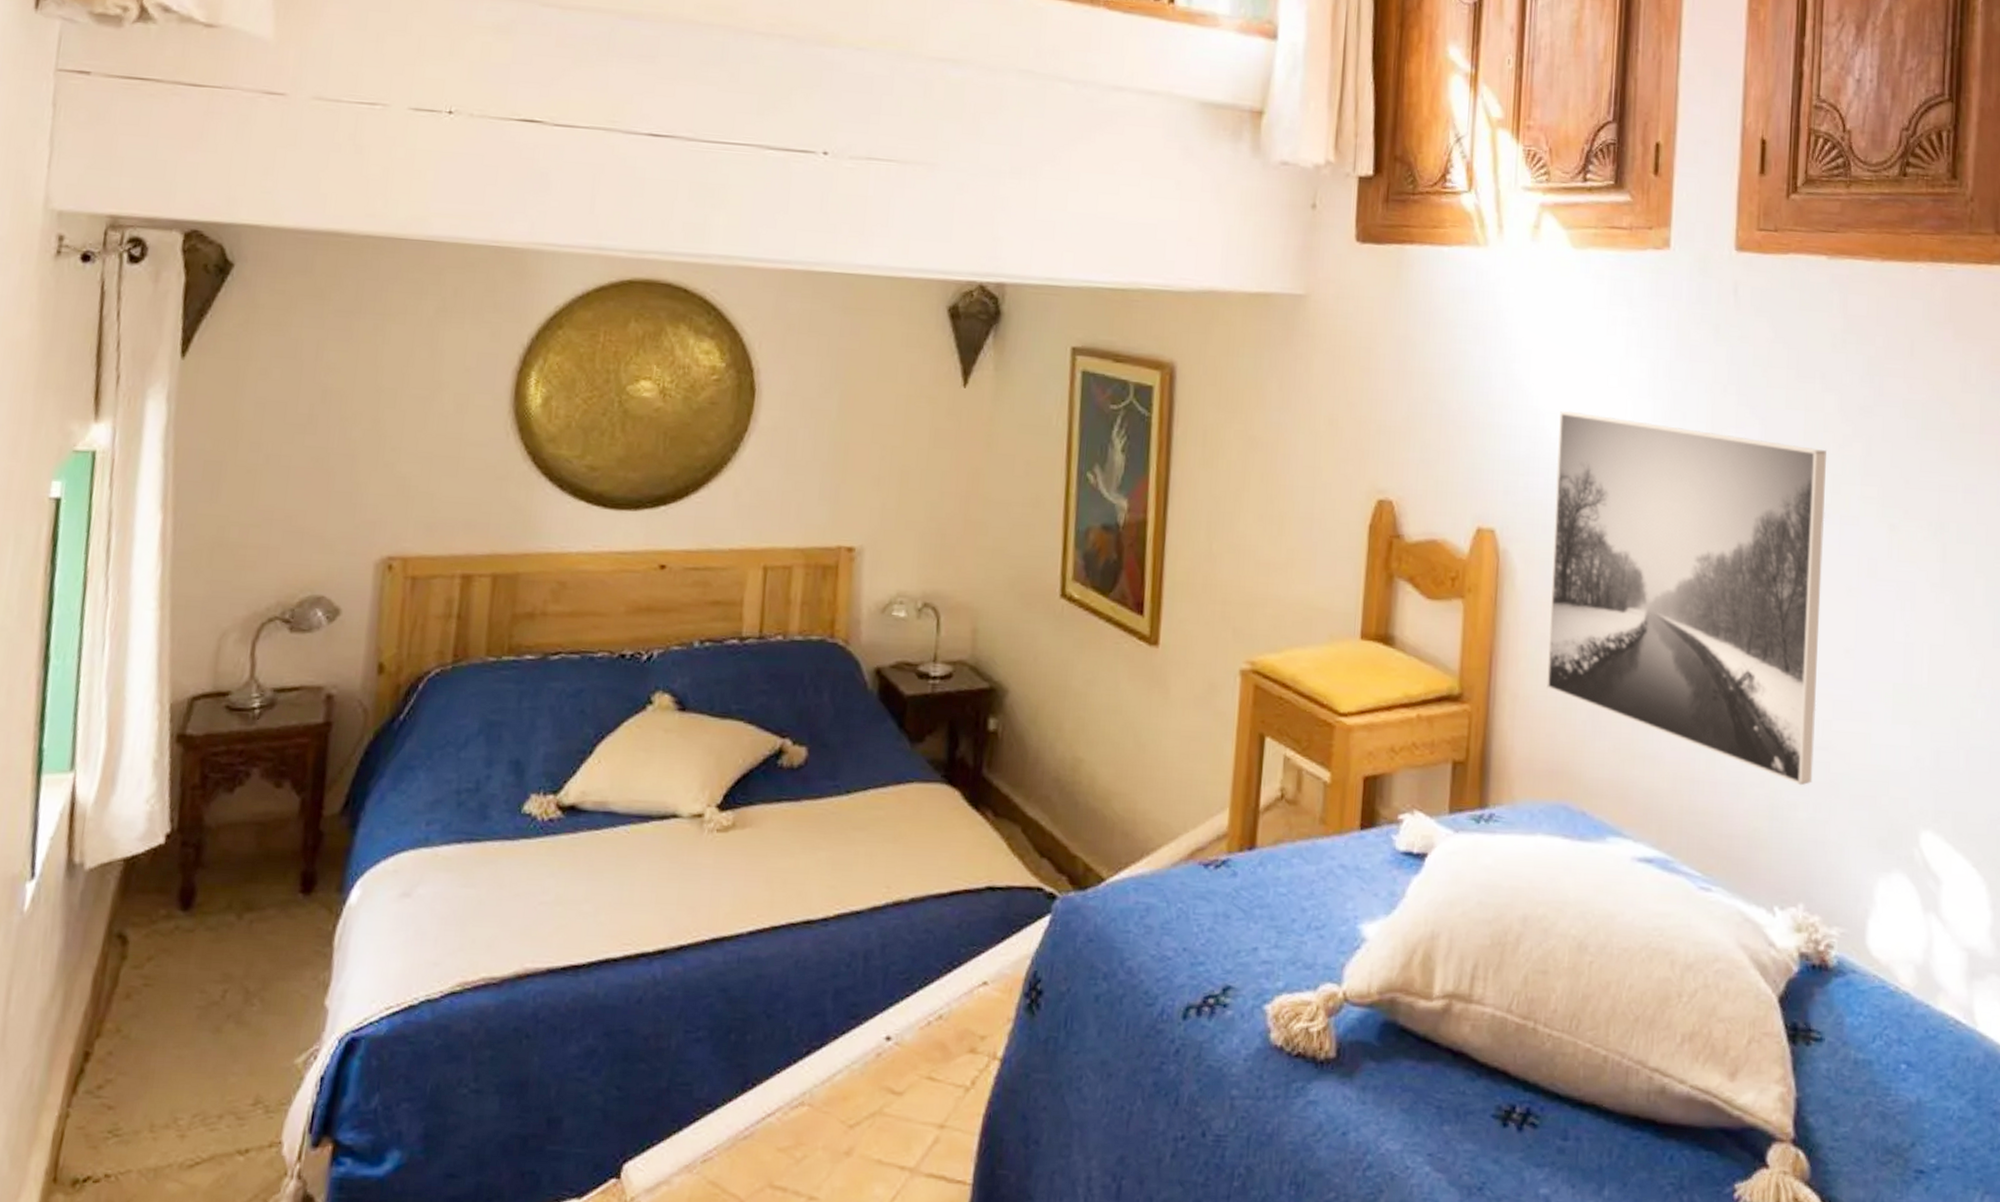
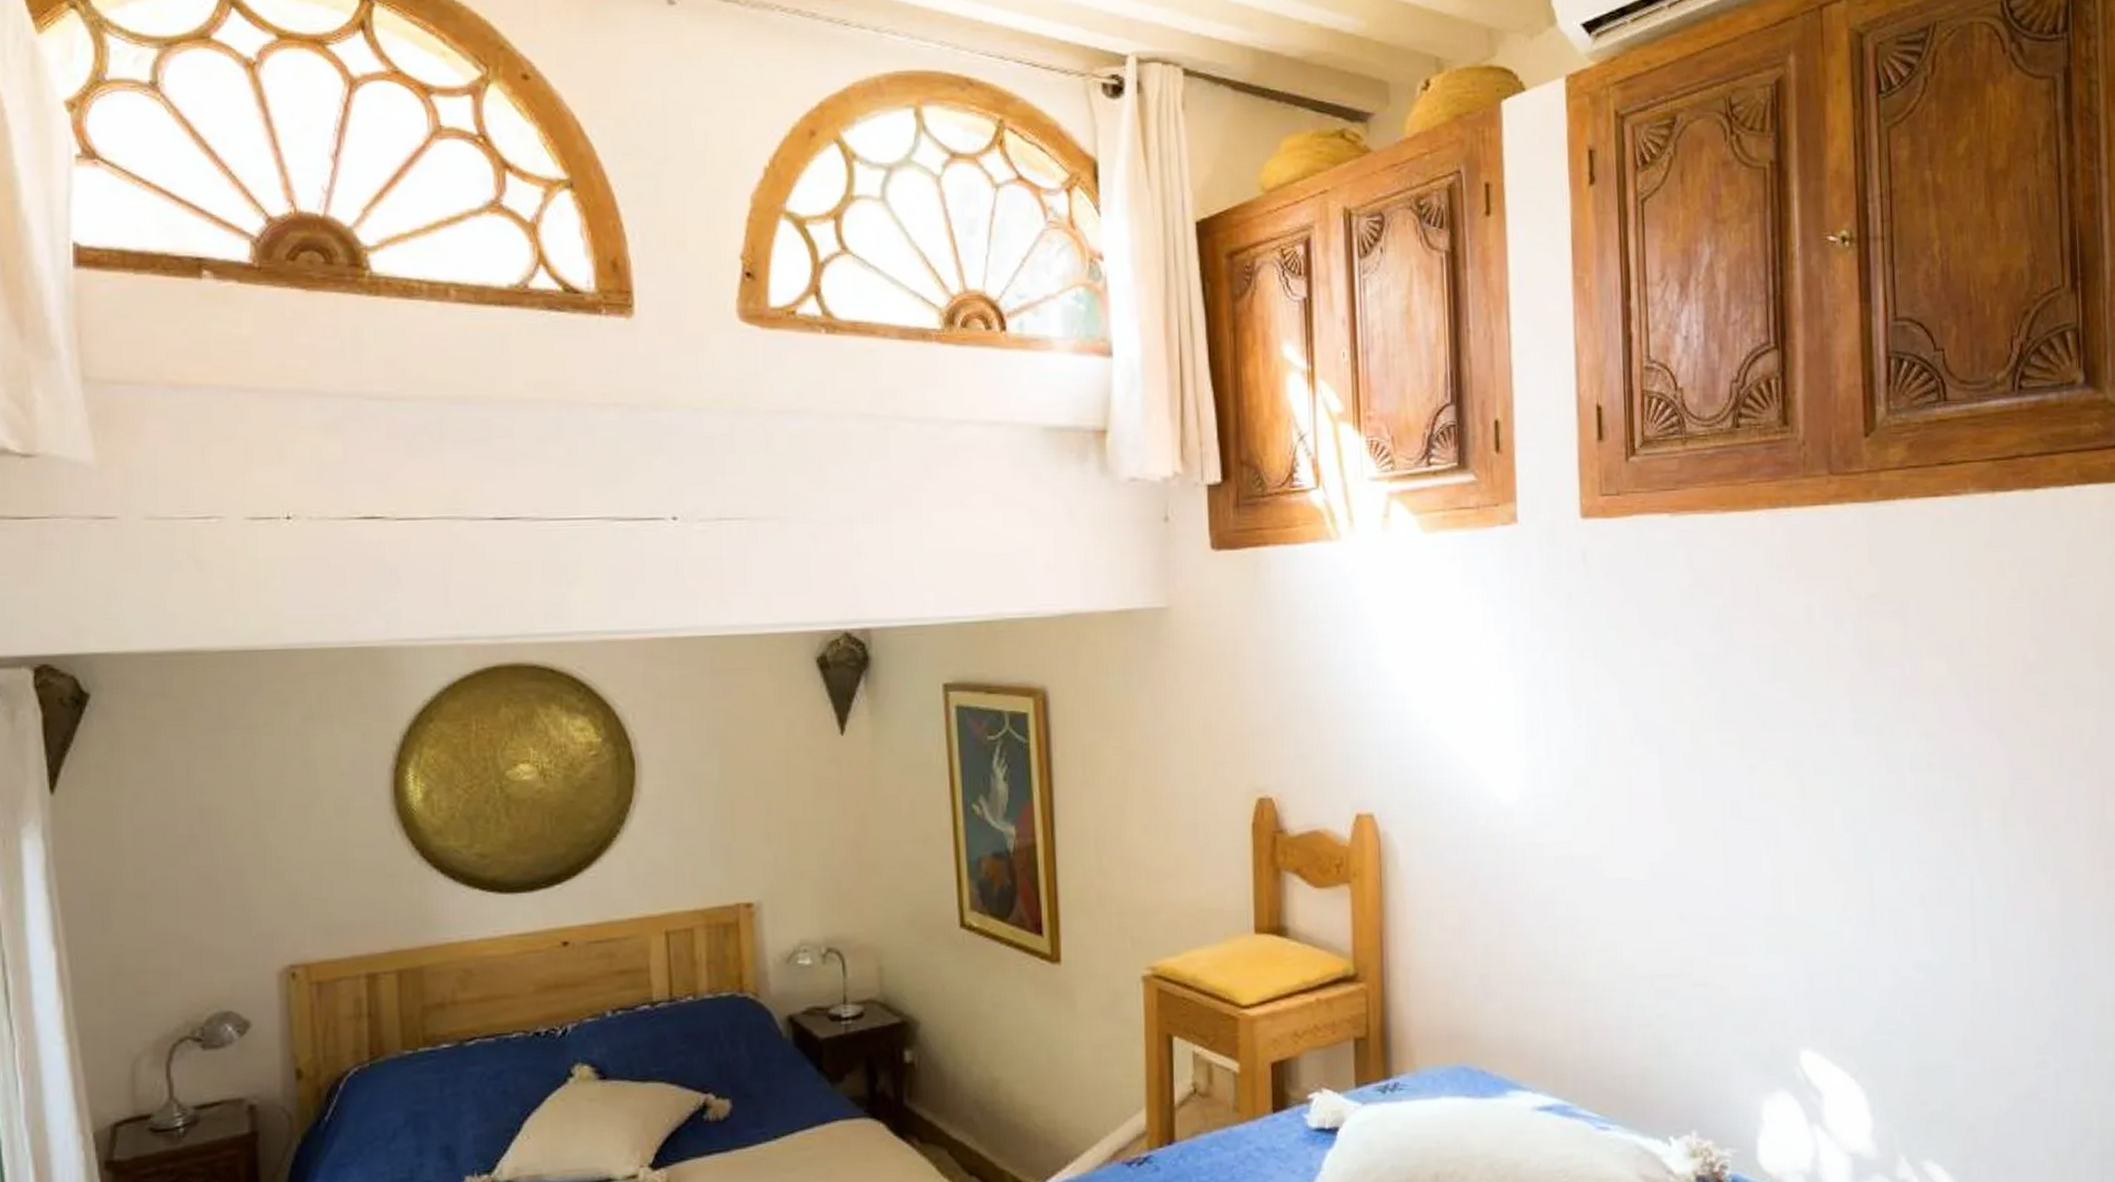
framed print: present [1547,411,1826,786] -> none [1426,692,1696,1022]

